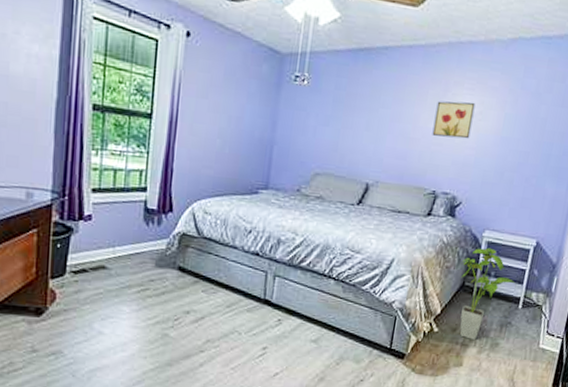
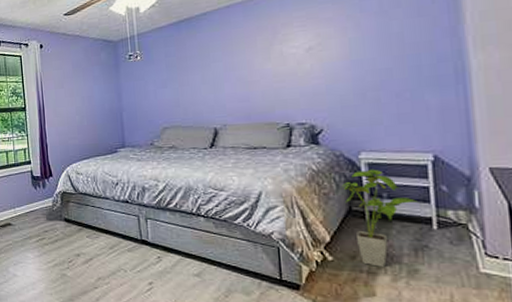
wall art: present [432,101,476,139] -> none [268,36,314,75]

